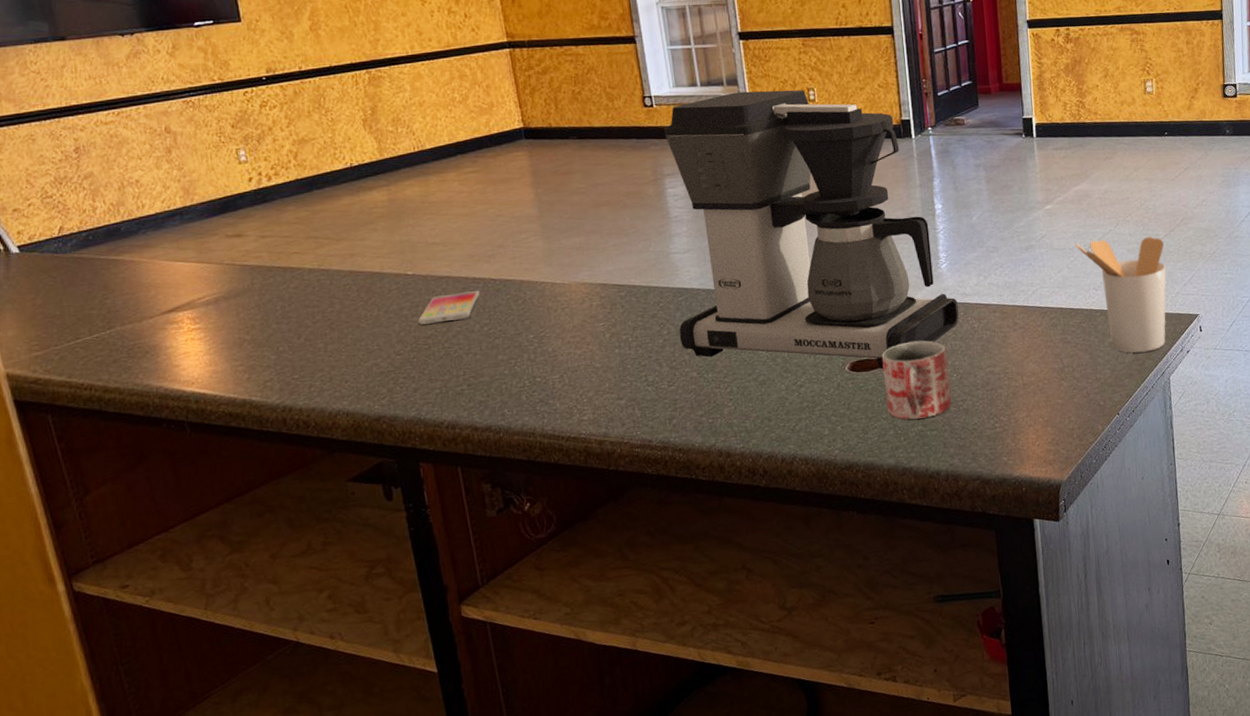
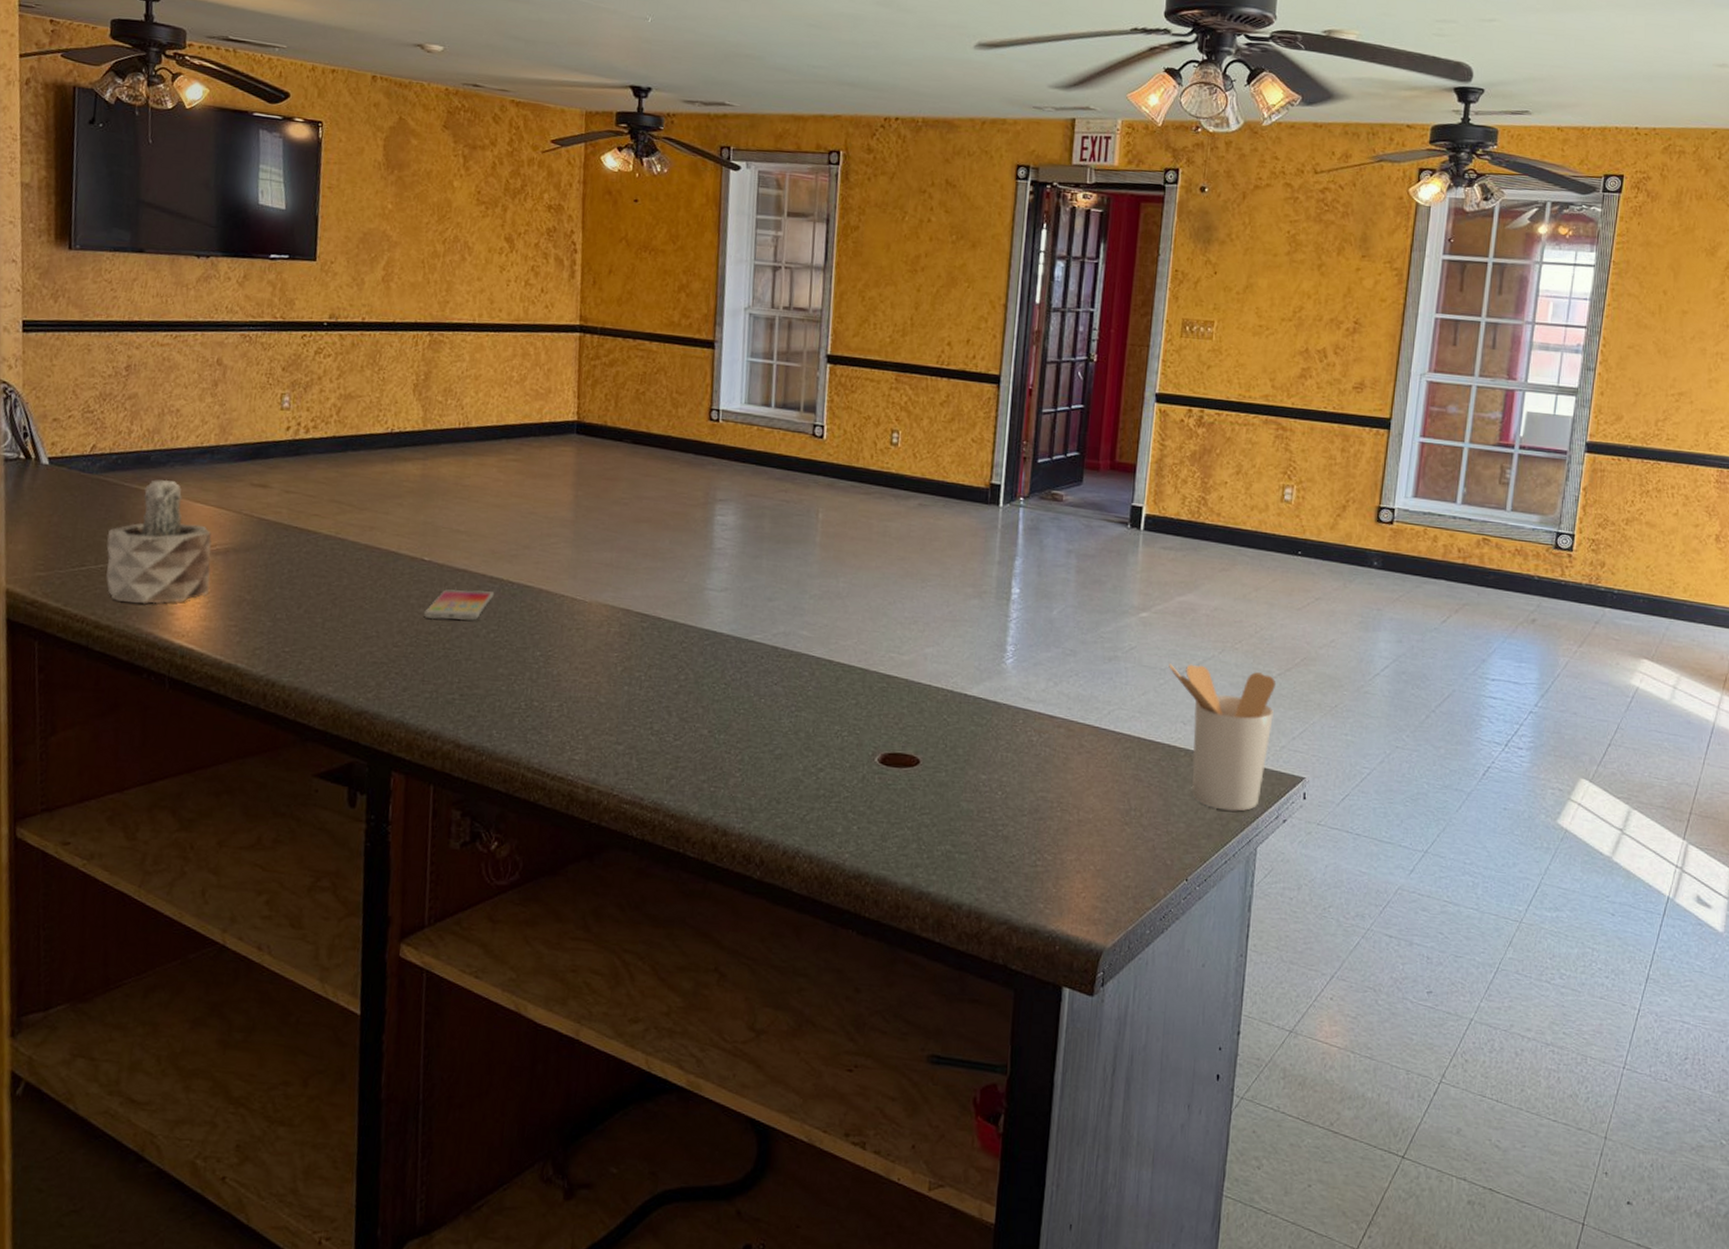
succulent plant: none [95,246,208,364] -> present [106,479,212,604]
coffee maker: present [664,89,959,370] -> none [697,420,1018,769]
mug: present [882,340,952,420] -> none [914,743,995,837]

